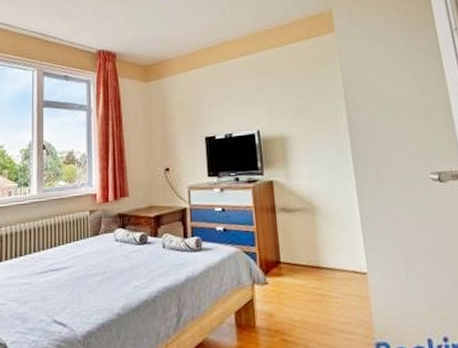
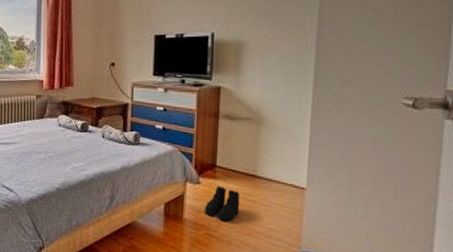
boots: none [276,283,311,322] -> present [205,185,240,222]

